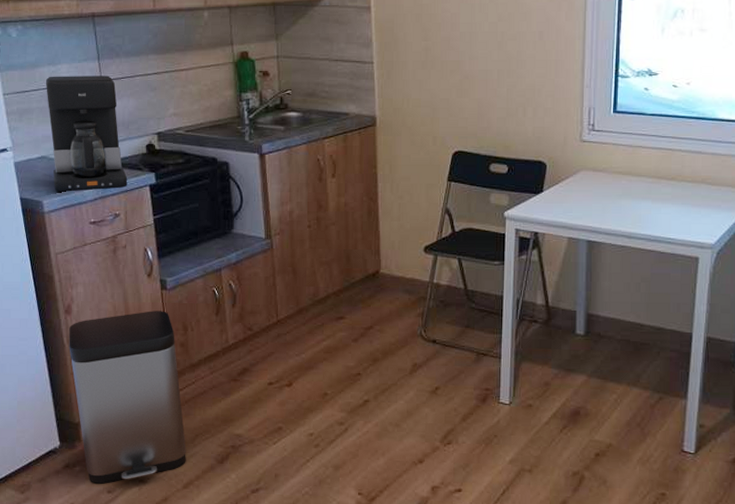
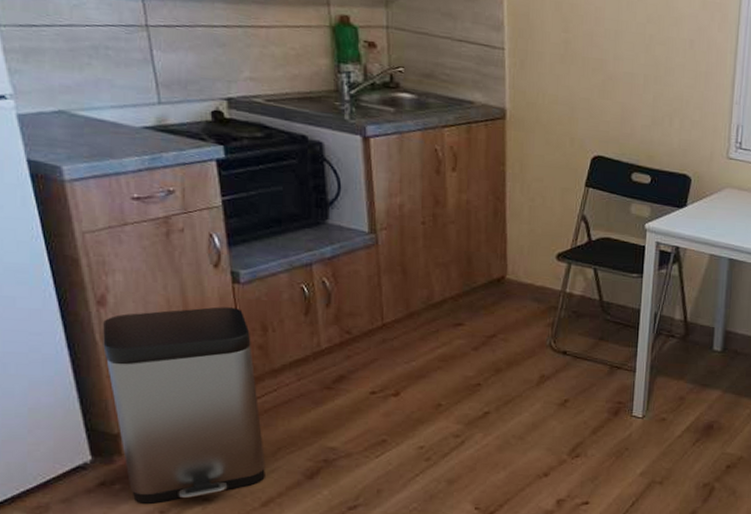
coffee maker: present [45,75,128,192] -> none [63,10,186,161]

